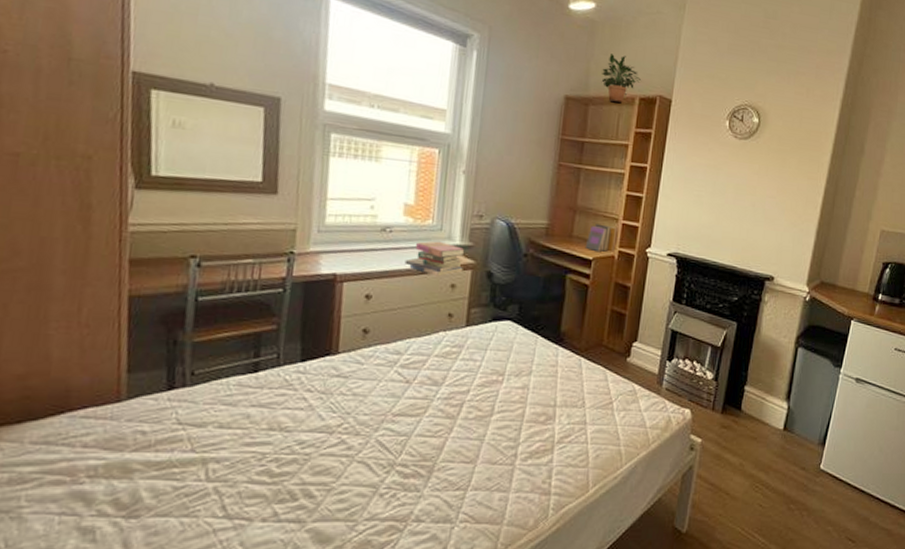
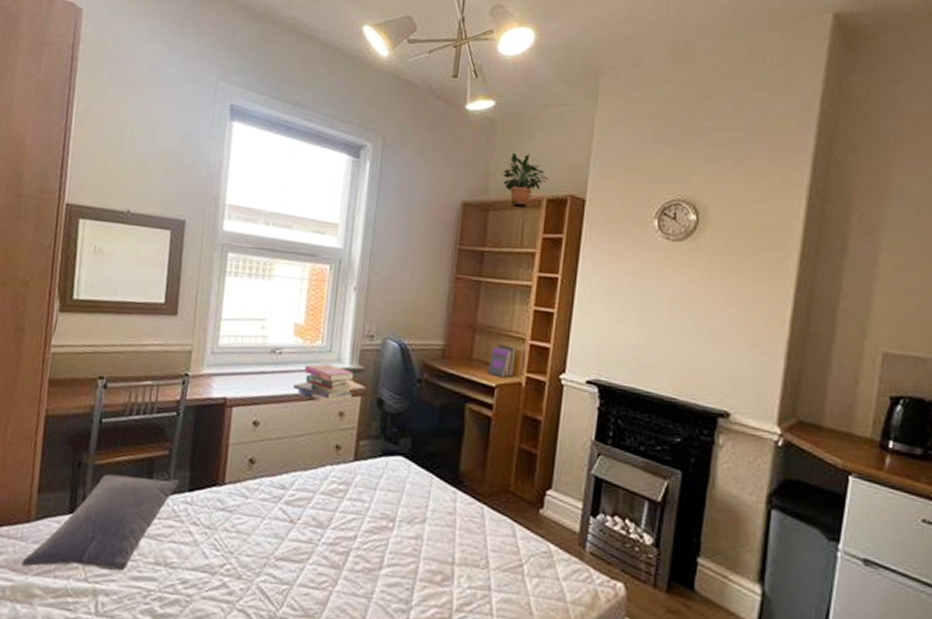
pillow: none [114,350,290,444] -> present [21,474,179,572]

